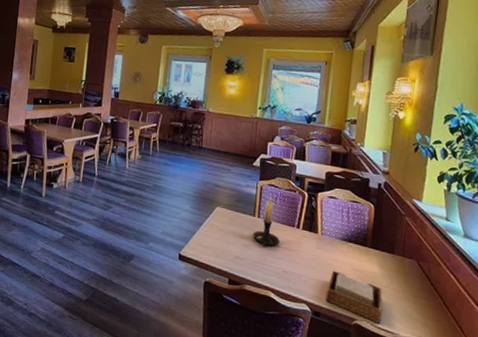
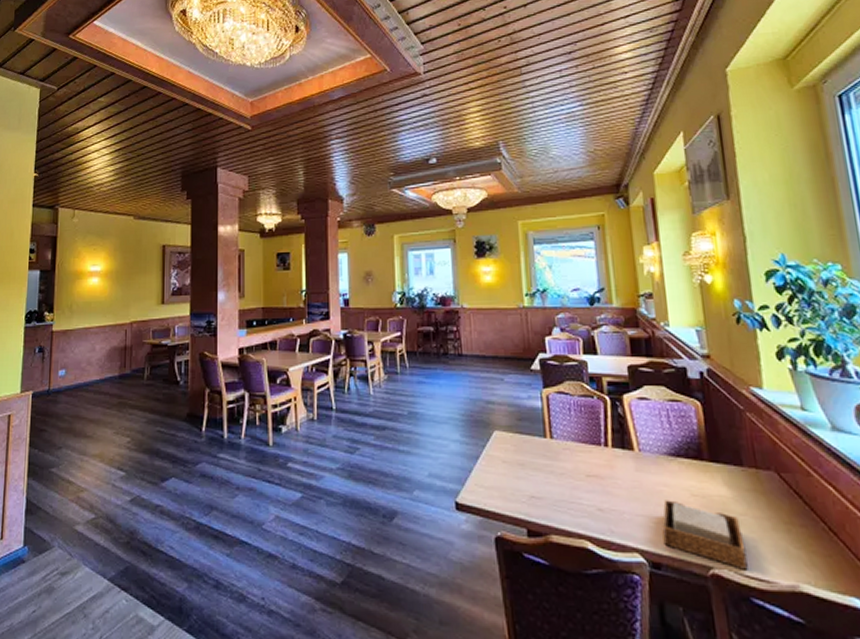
candle holder: present [252,195,280,247] -> none [547,406,586,478]

